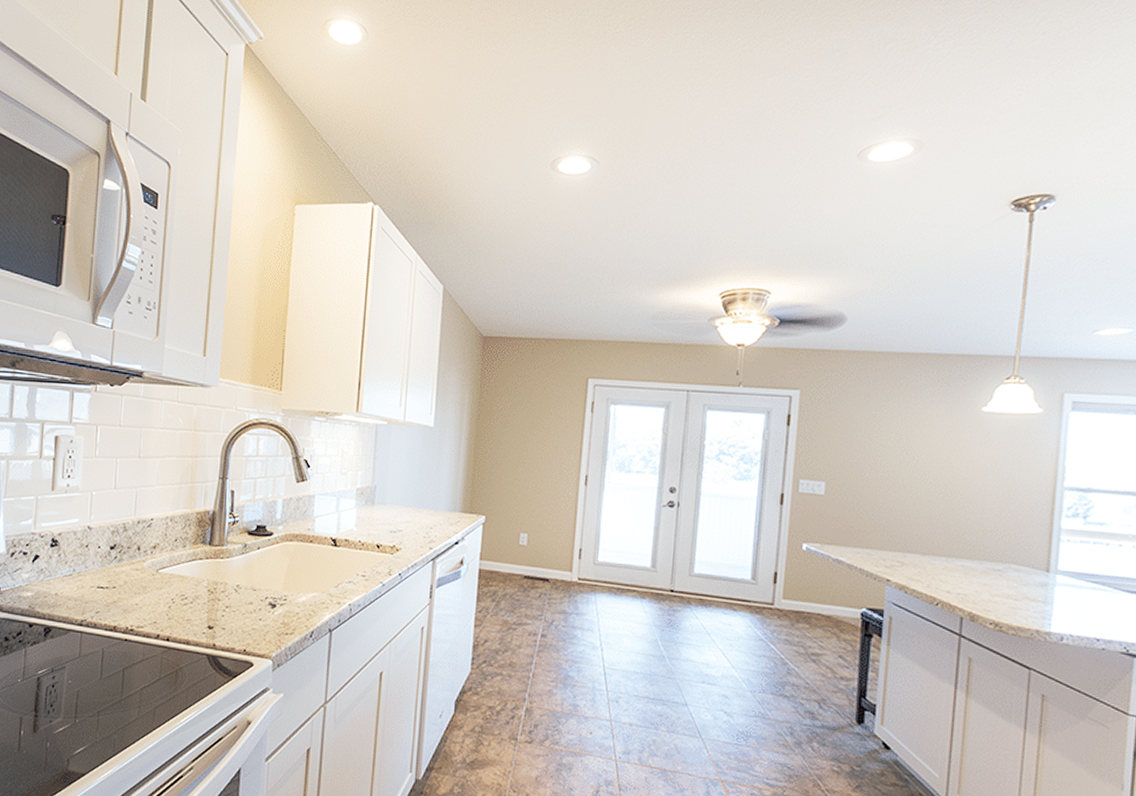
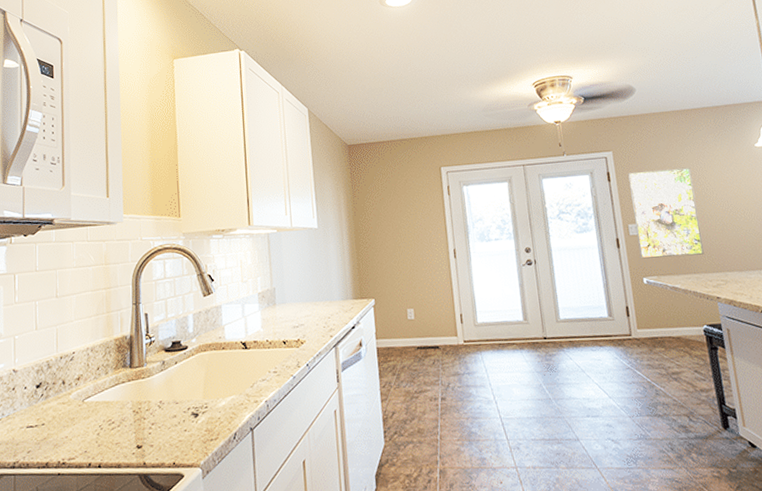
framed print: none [805,418,893,528] -> present [628,167,704,259]

